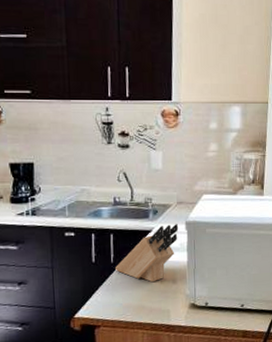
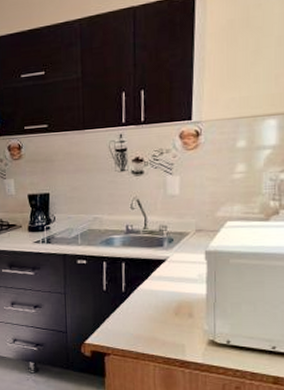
knife block: present [115,224,179,283] -> none [127,253,197,314]

